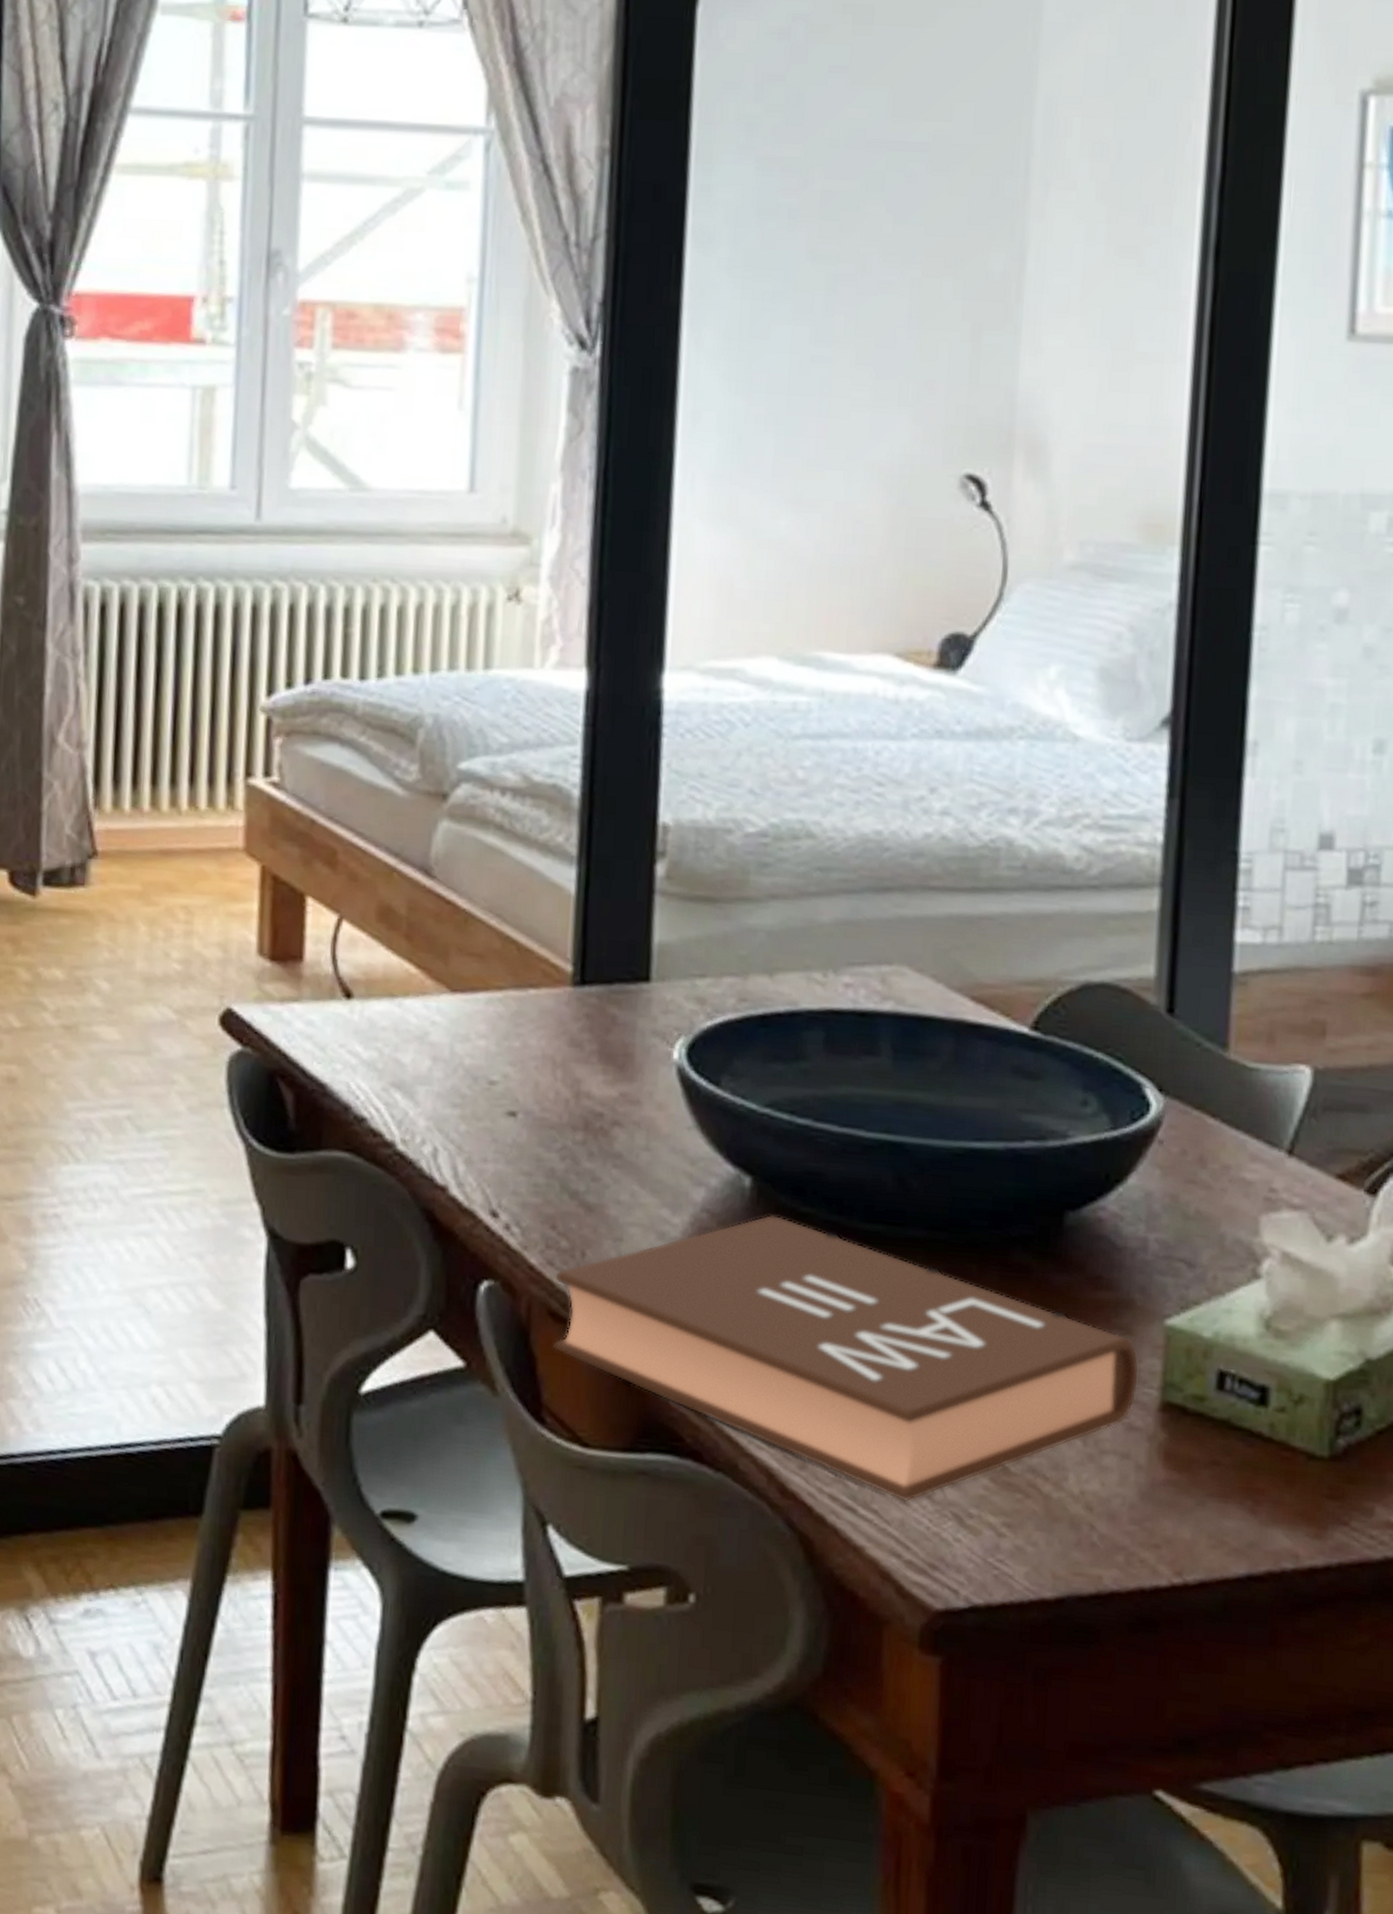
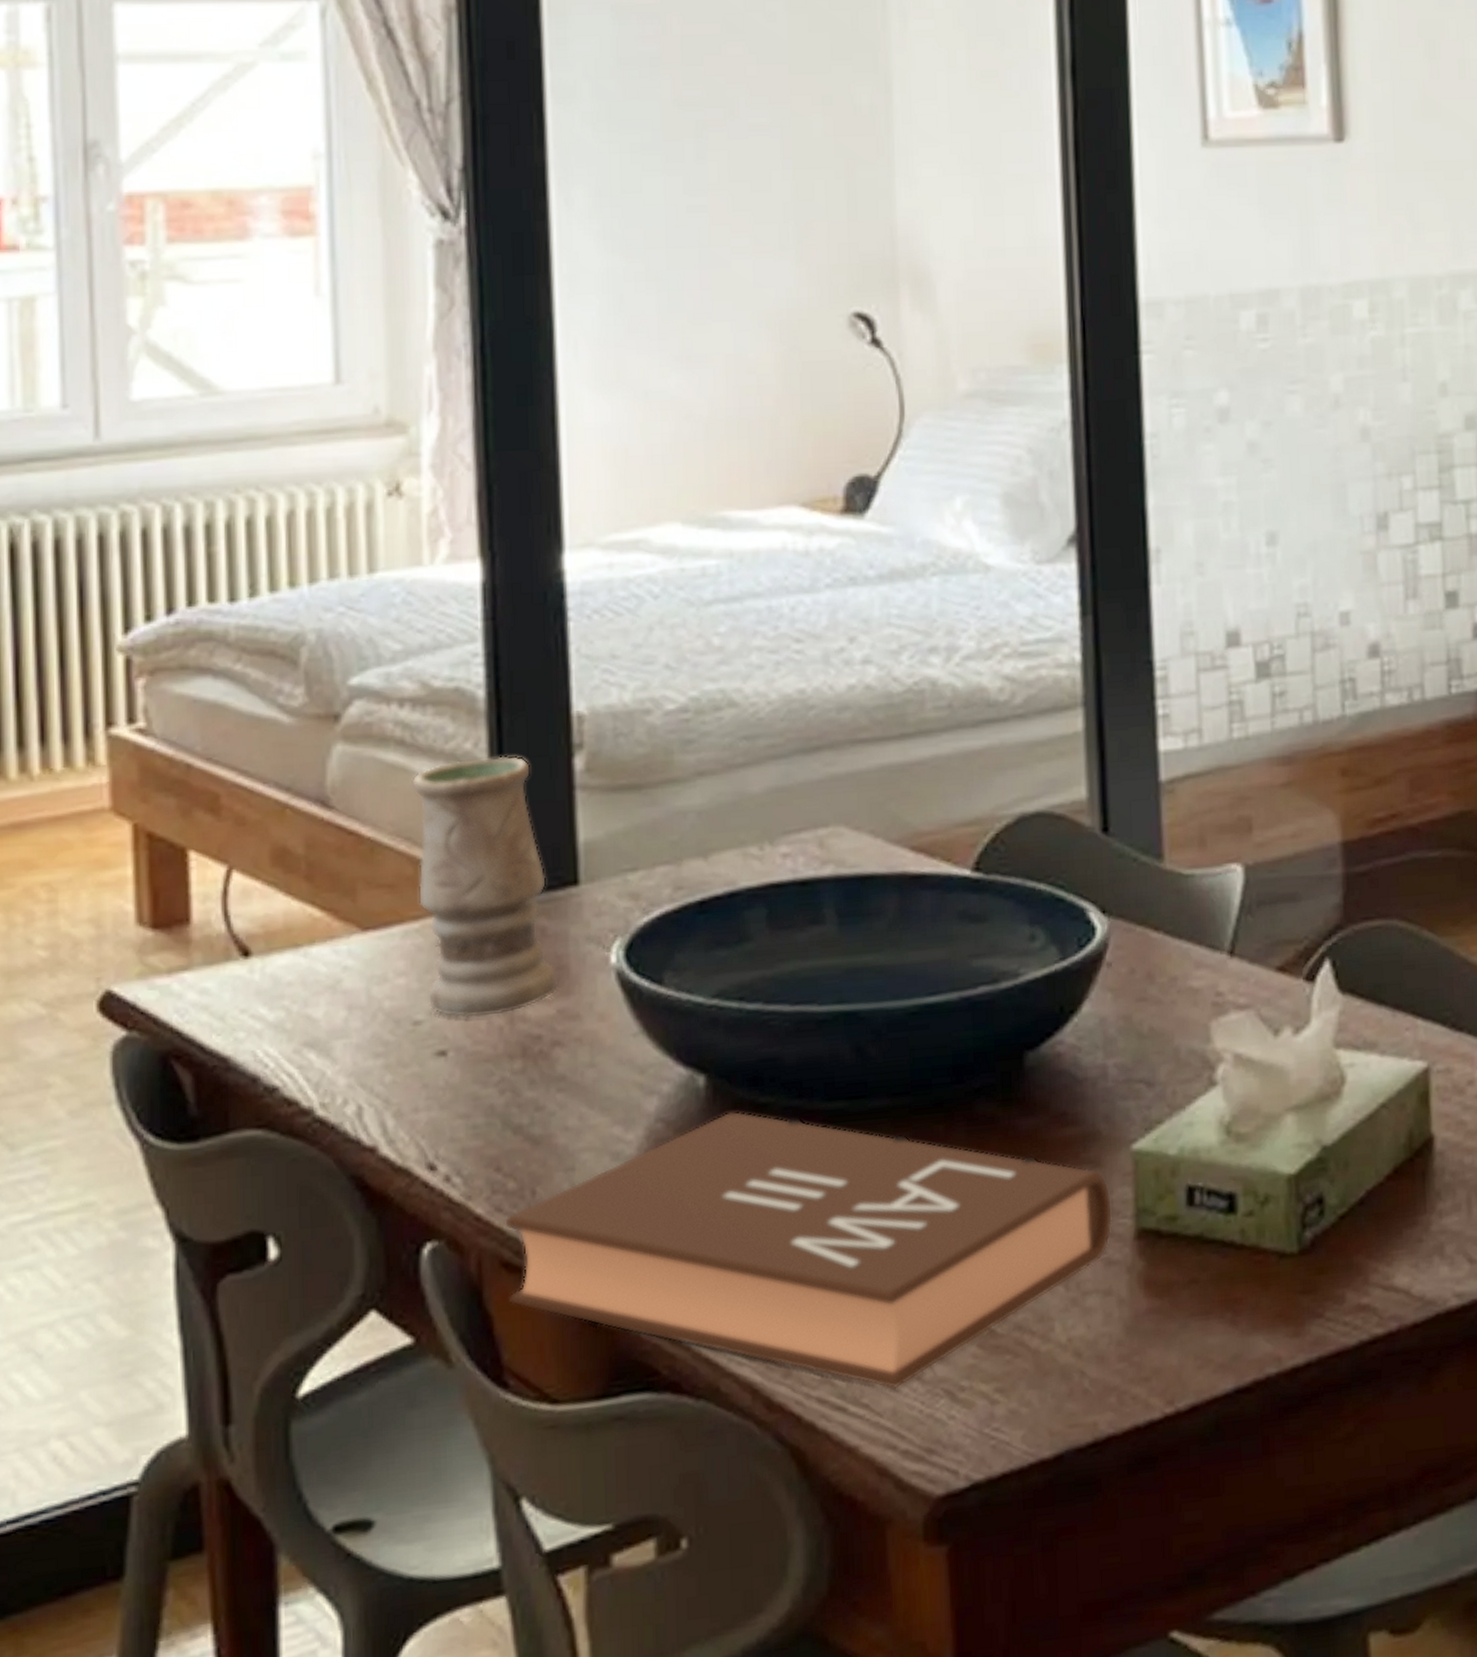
vase: none [503,851,623,1089] -> present [412,755,559,1019]

